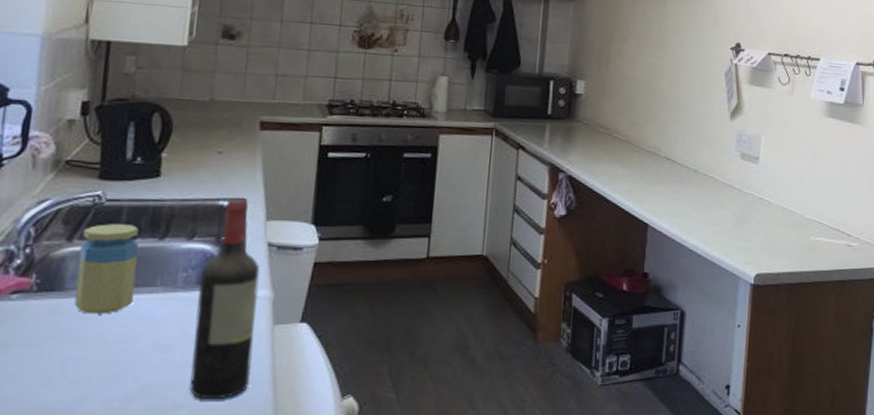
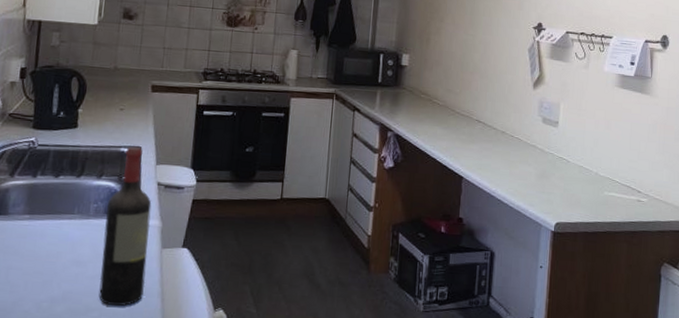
jar: present [74,224,139,314] -> none [15,163,61,234]

